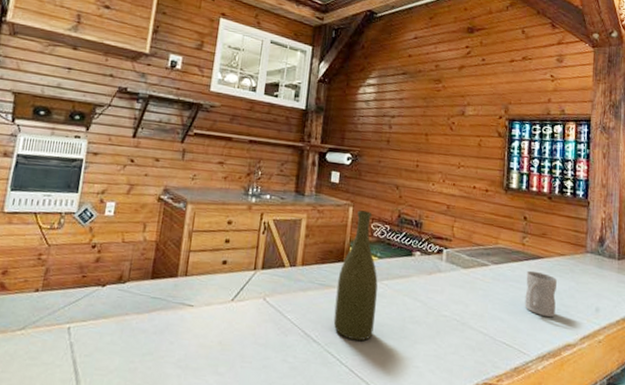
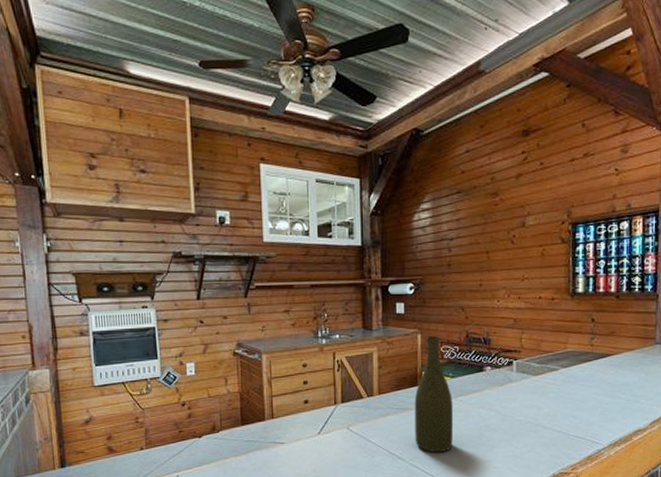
mug: present [524,270,557,318] -> none [595,368,626,409]

